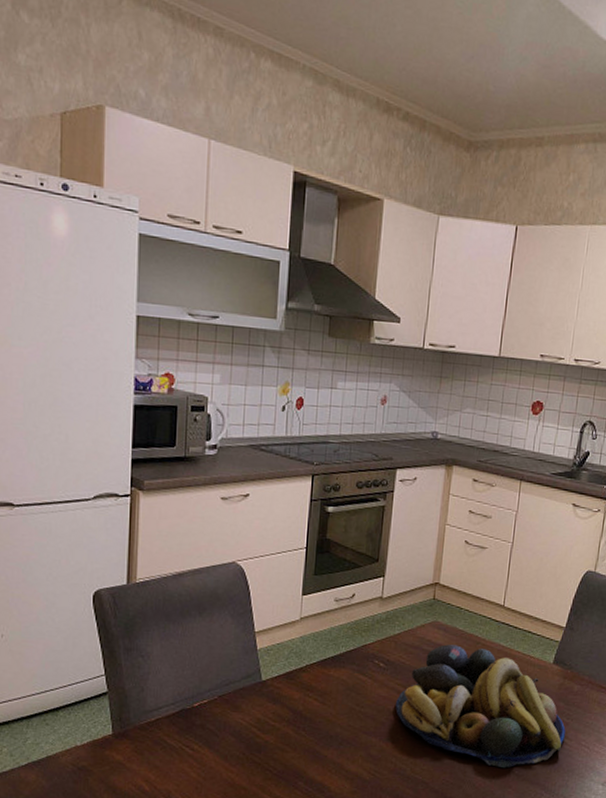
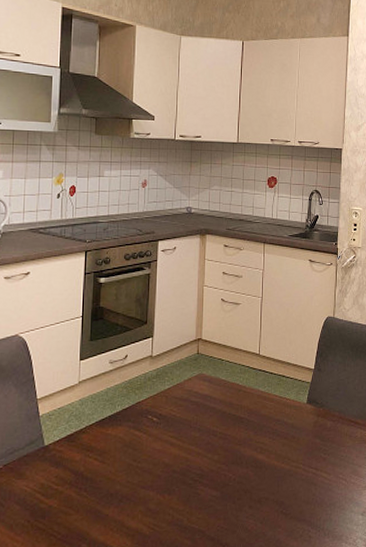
fruit bowl: present [396,644,565,768] -> none [170,394,324,509]

